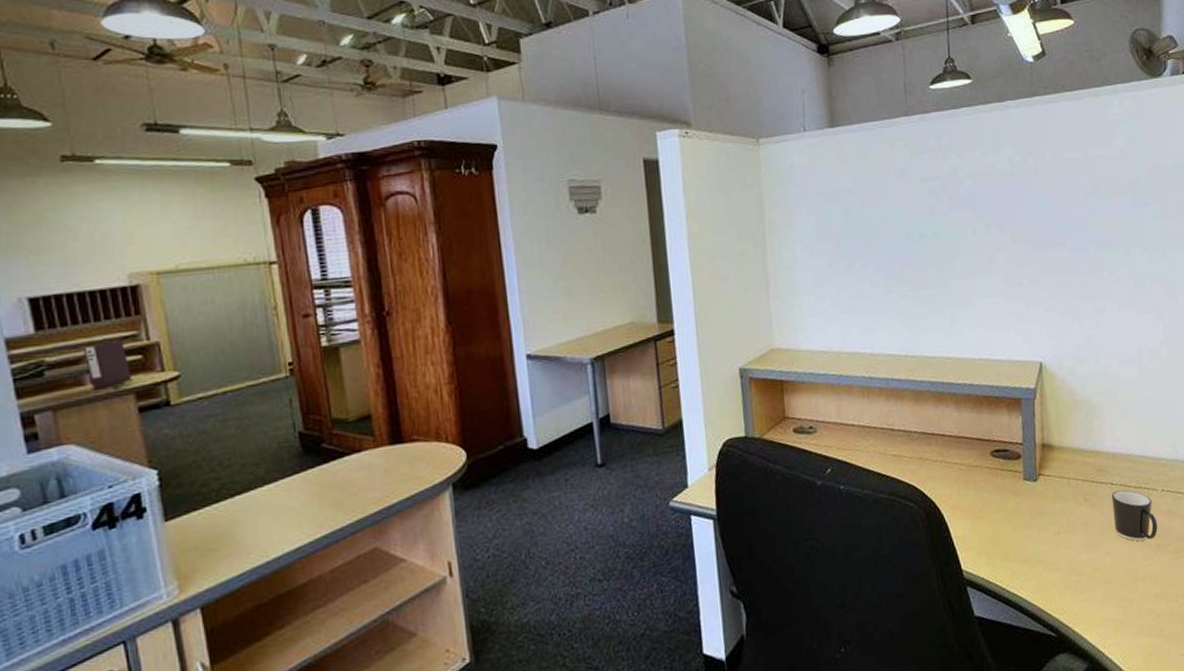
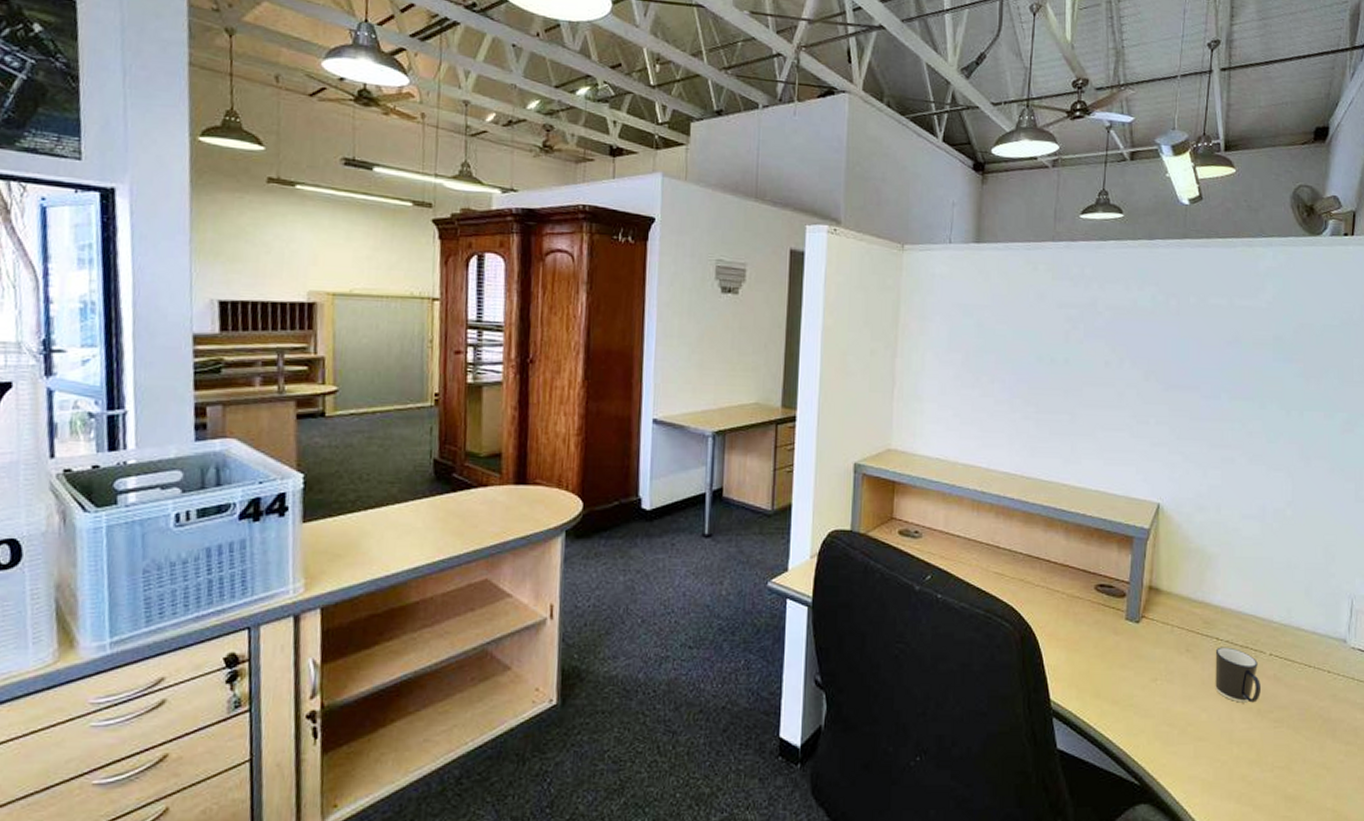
binder: present [84,339,132,392] -> none [258,350,296,394]

